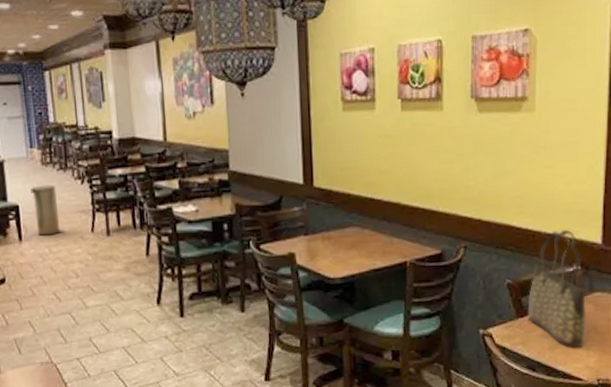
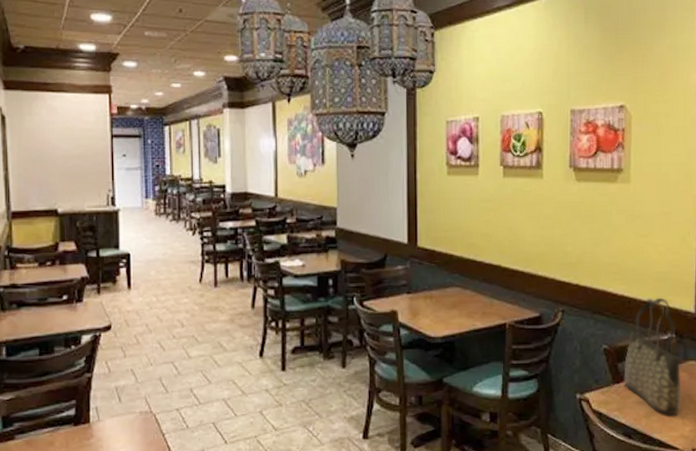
pedal bin: present [30,185,64,236] -> none [143,235,173,284]

